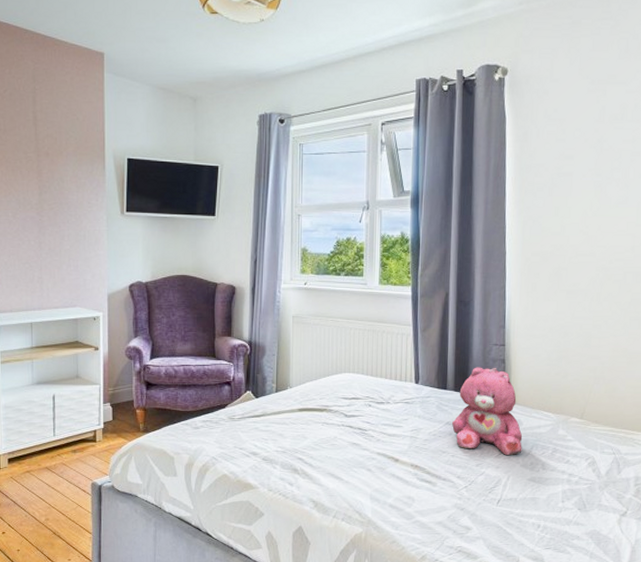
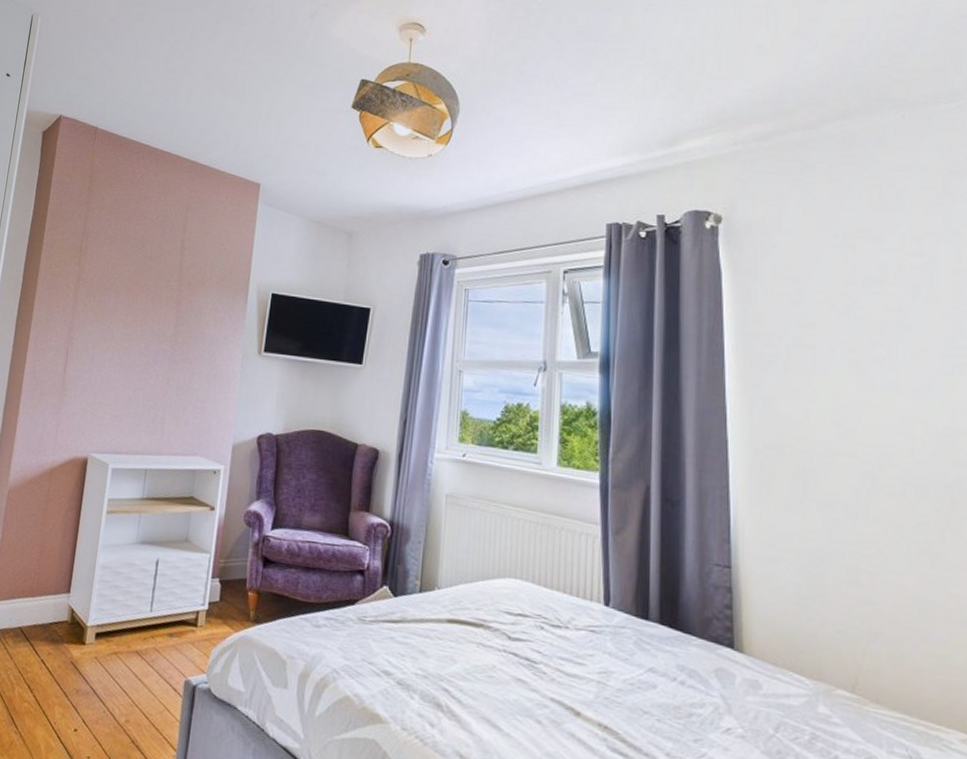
teddy bear: present [452,367,523,455] -> none [657,593,763,734]

